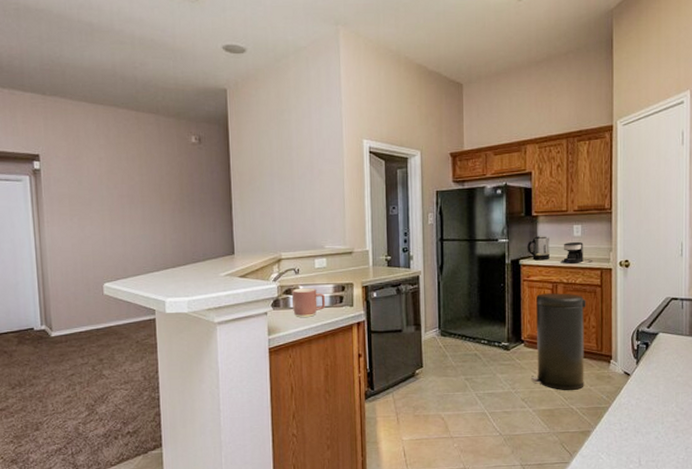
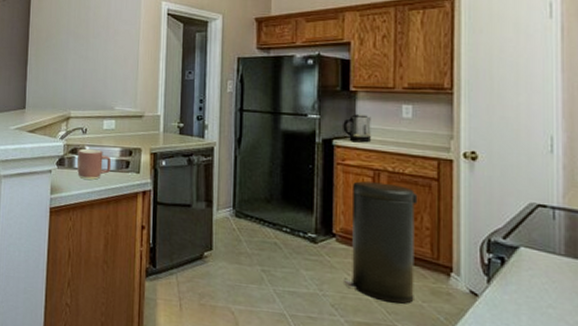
coffee maker: present [560,241,592,265] -> none [385,124,426,152]

